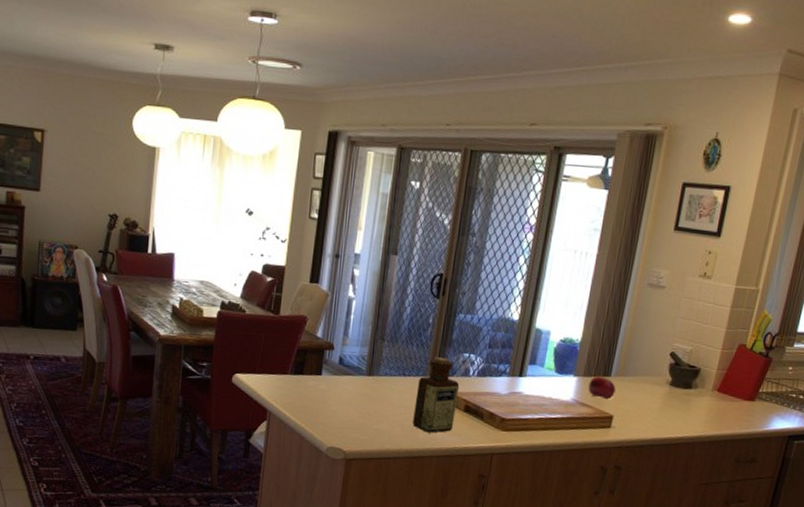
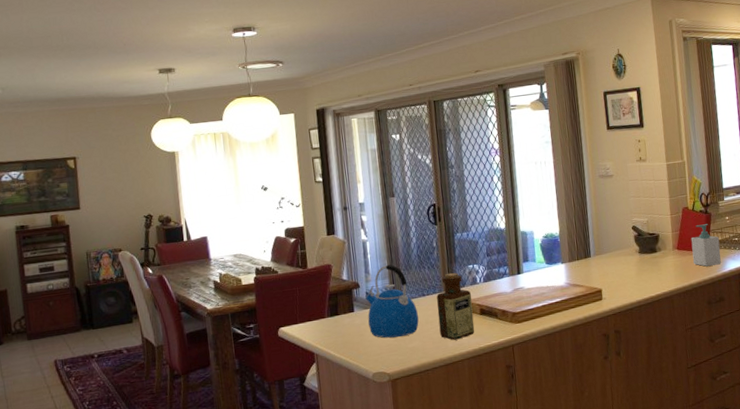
kettle: none [334,331,394,415] -> present [365,264,419,338]
fruit: present [588,376,616,400] -> none [575,258,598,277]
soap bottle: none [732,368,773,420] -> present [691,224,721,267]

